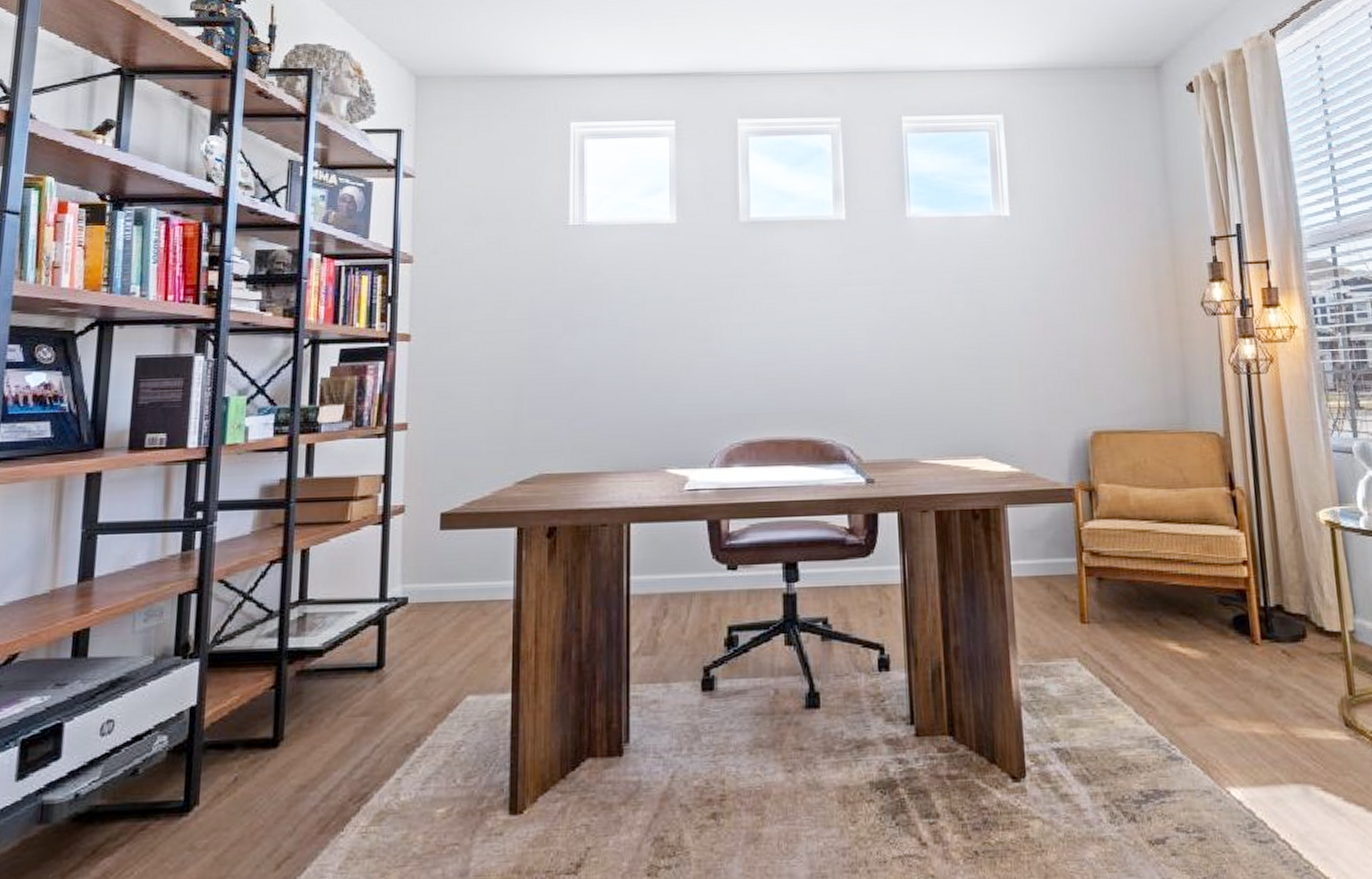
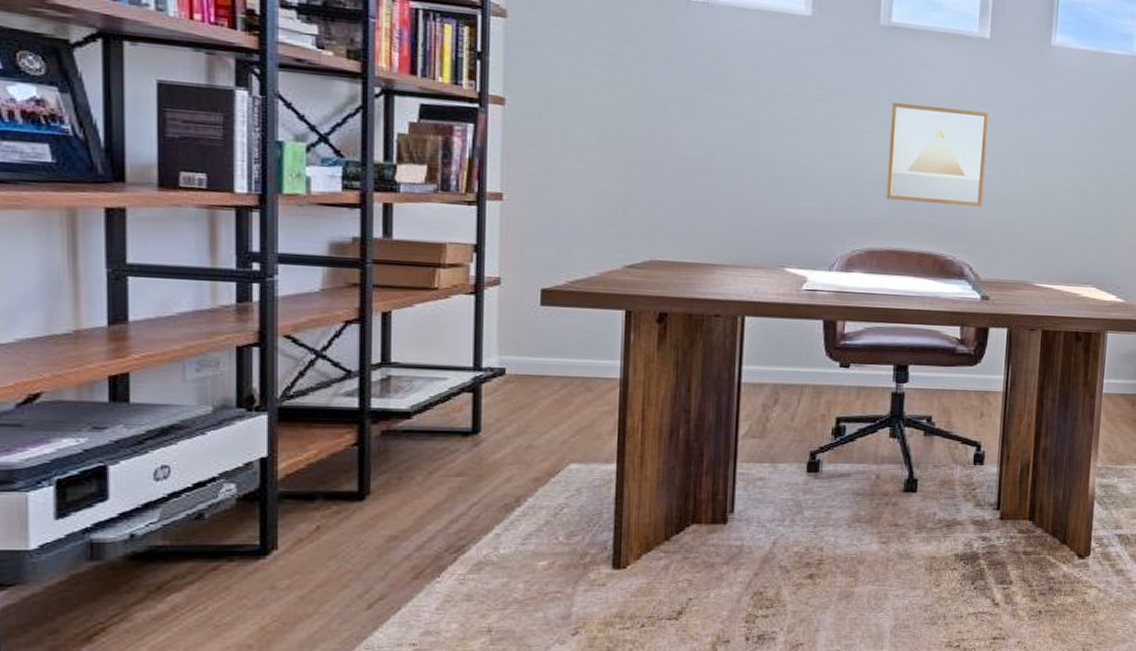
wall art: none [757,290,856,388] -> present [886,102,989,207]

